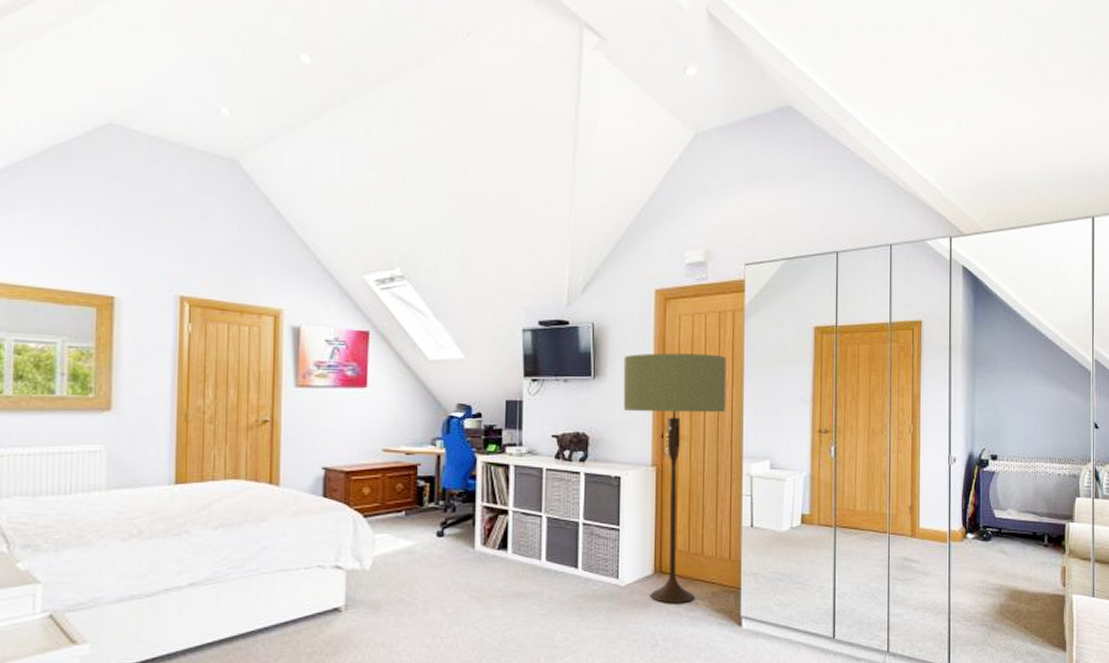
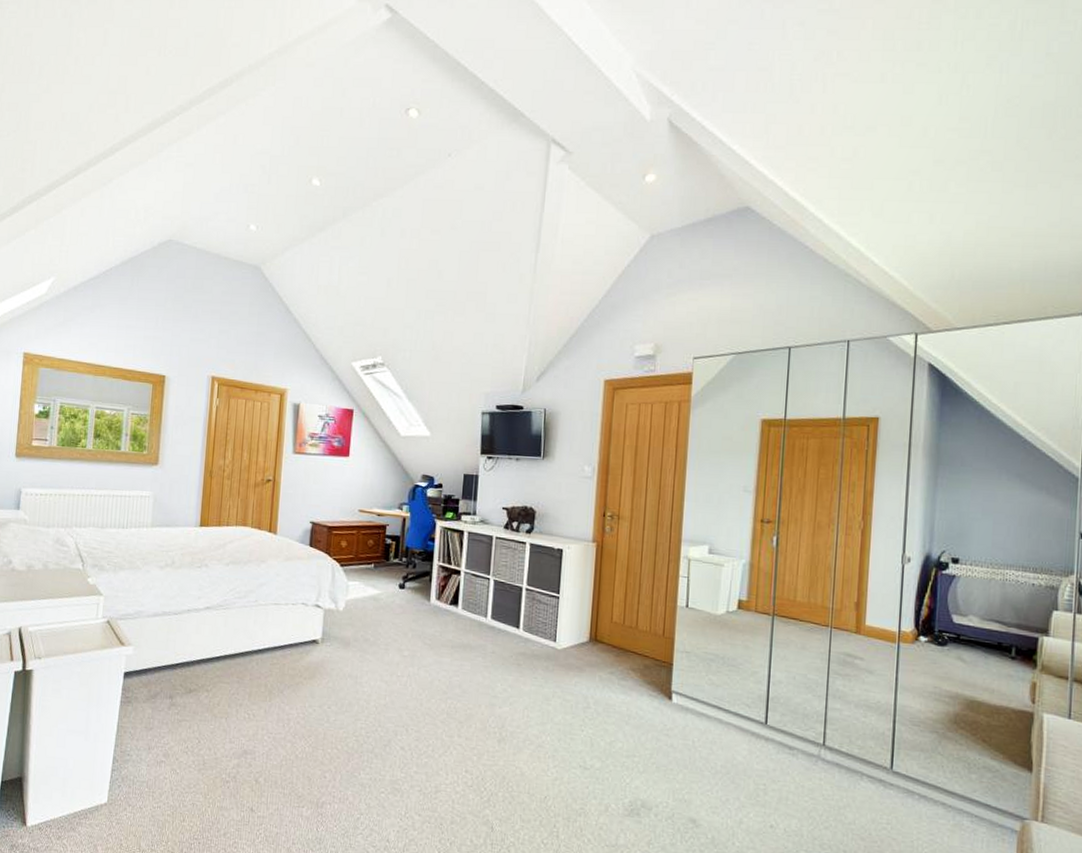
floor lamp: present [623,353,727,603] -> none [568,438,670,672]

